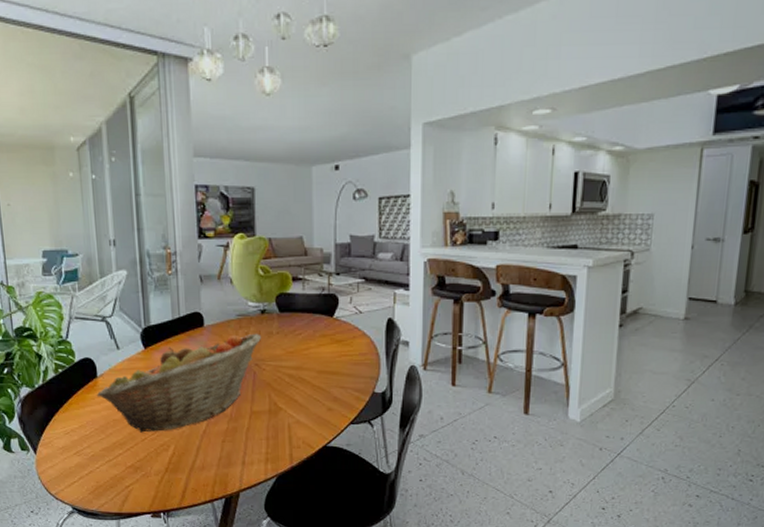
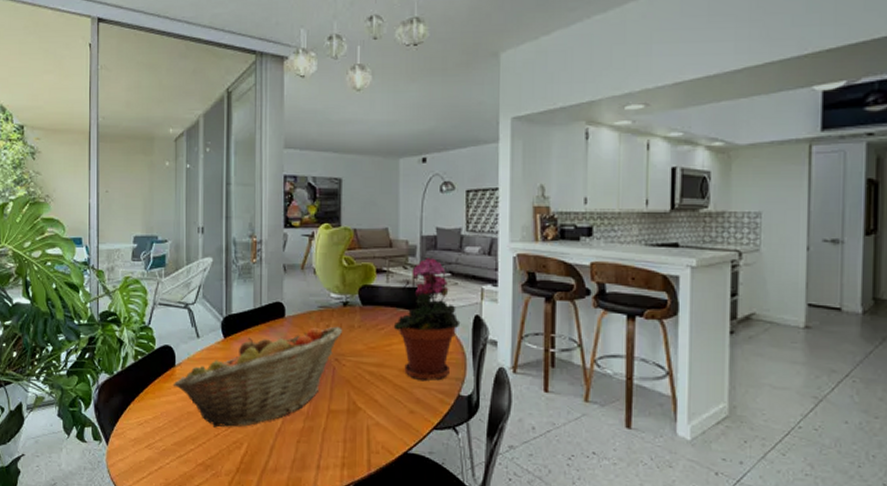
potted plant: none [310,265,375,381] -> present [393,258,461,382]

